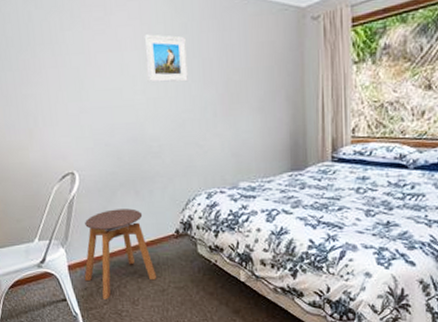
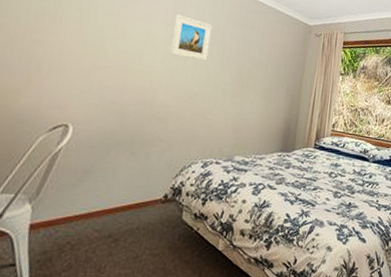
stool: present [84,208,157,300] -> none [46,167,134,266]

